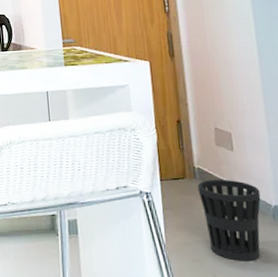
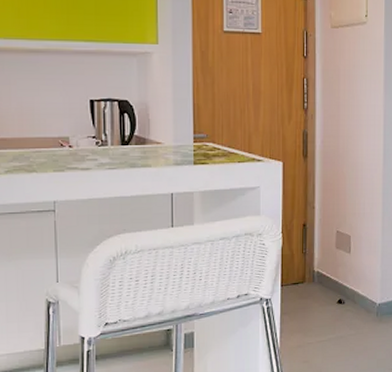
wastebasket: present [197,179,261,262] -> none [315,281,369,358]

